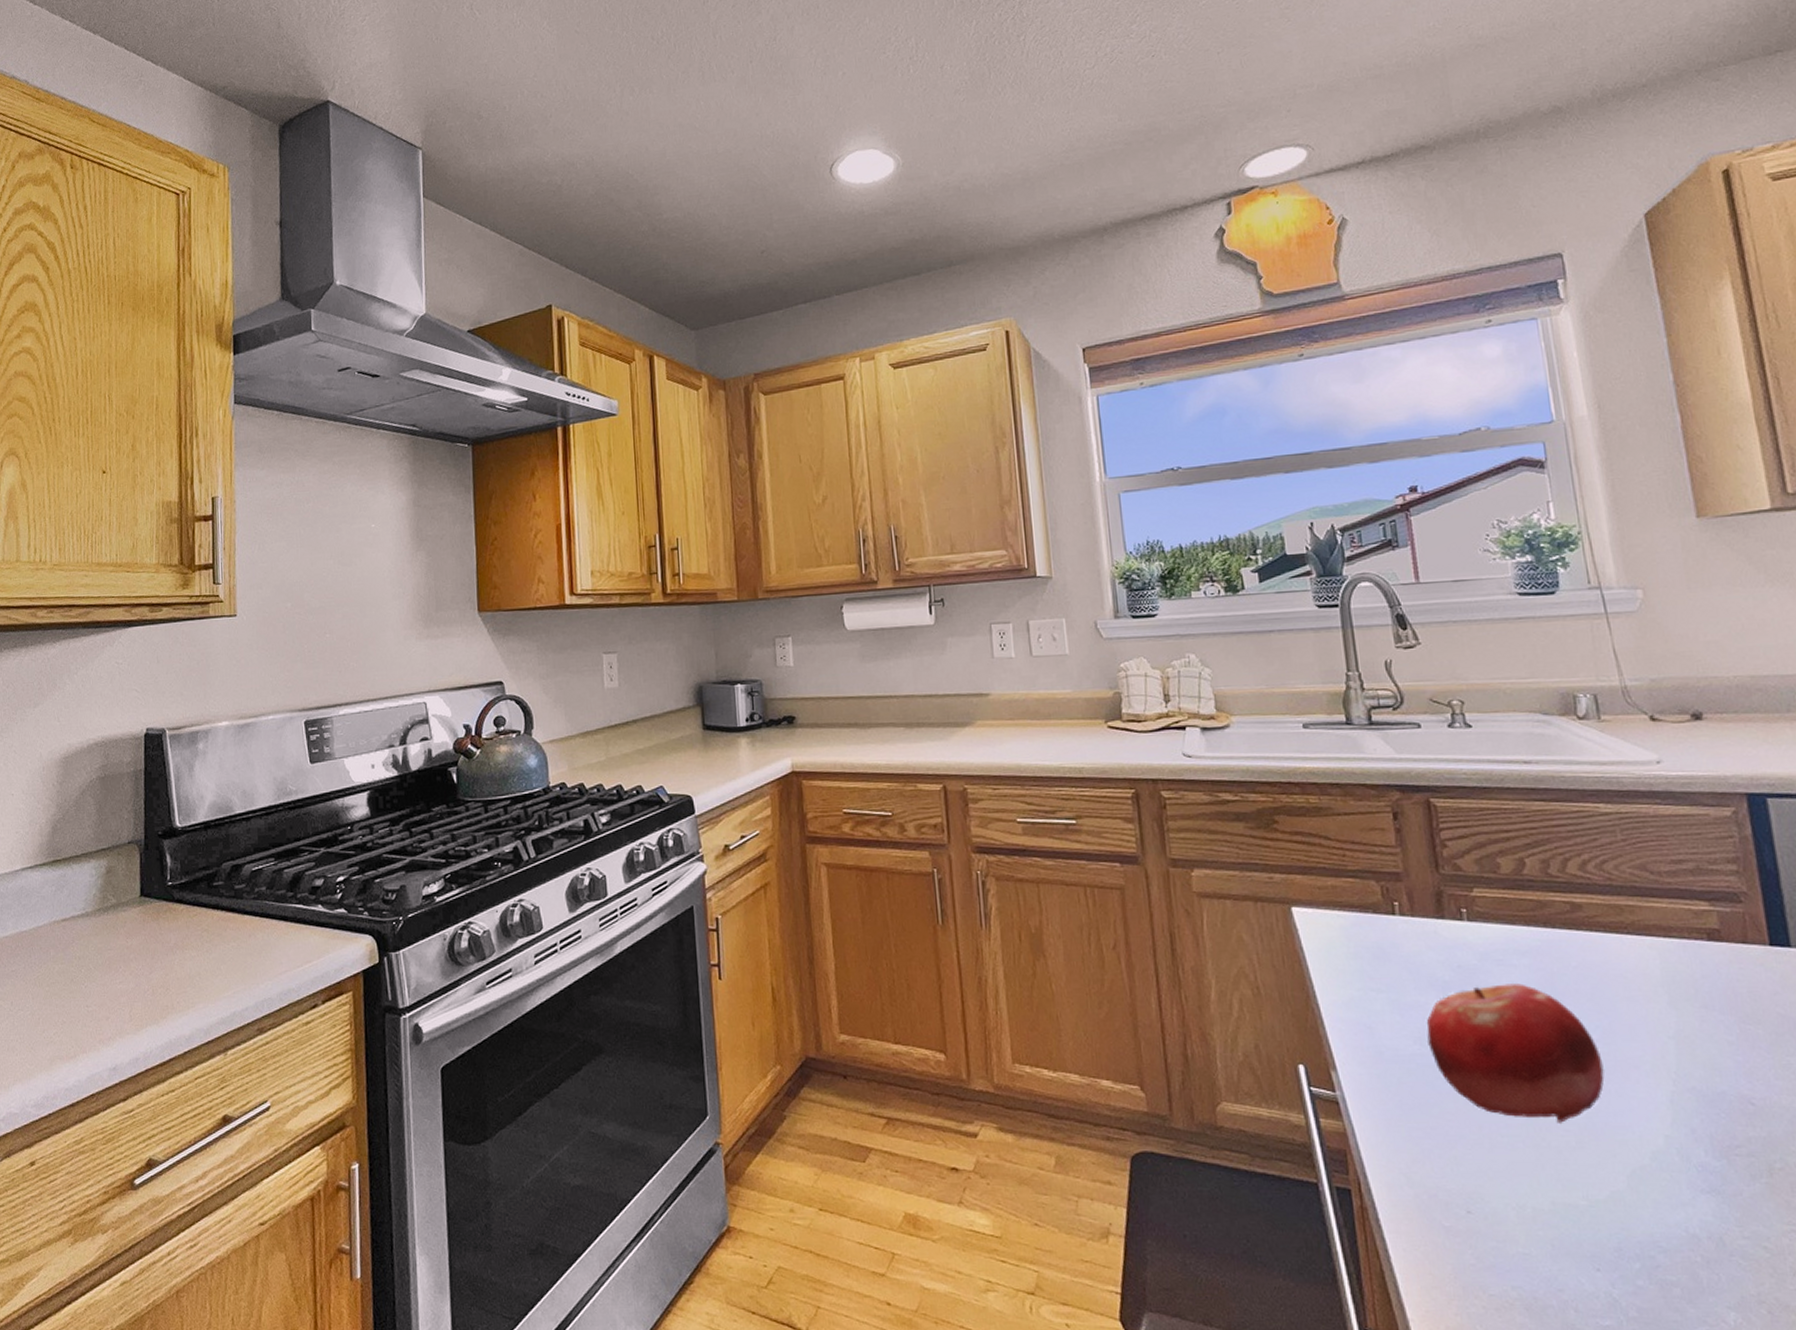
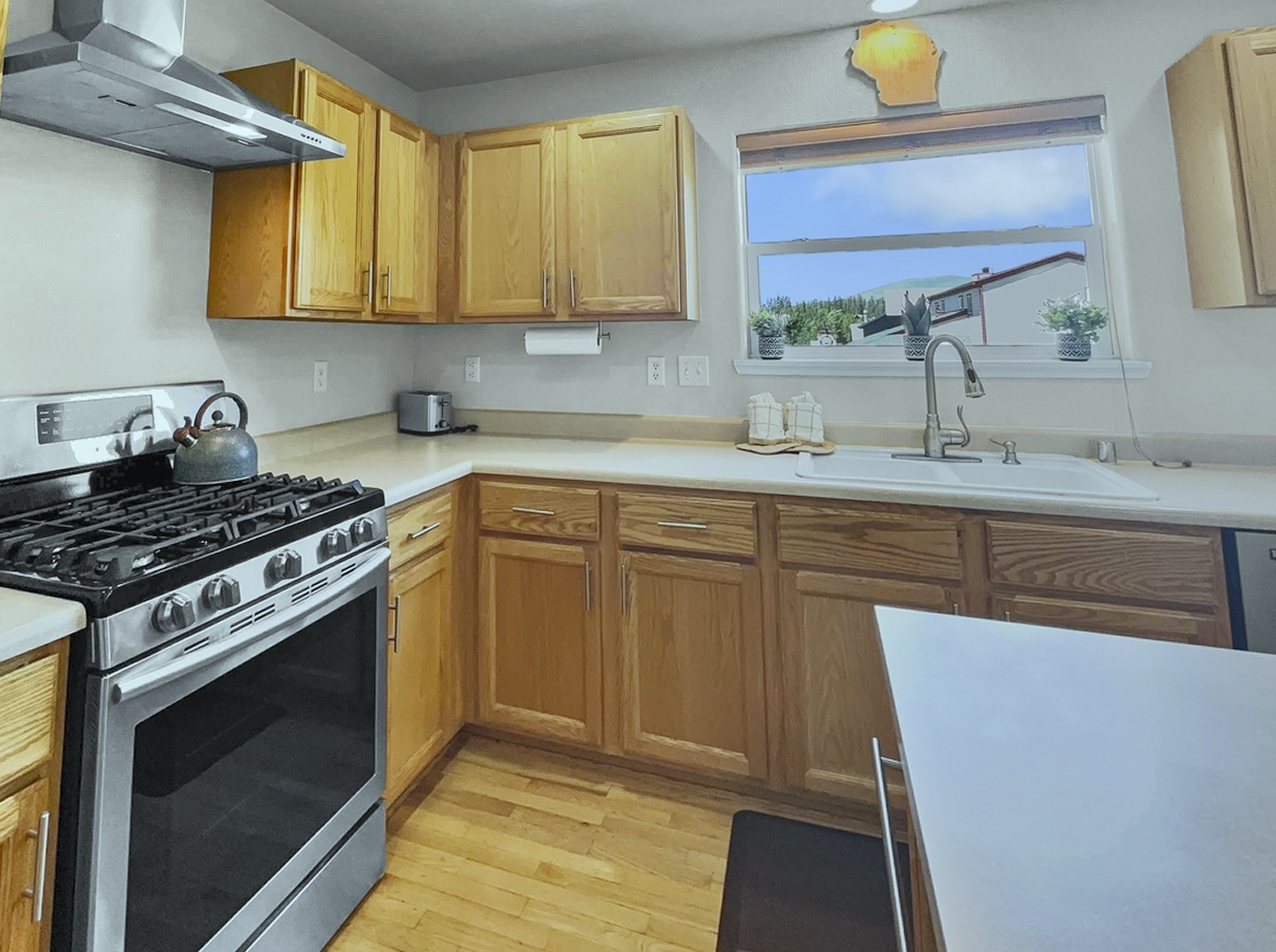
fruit: present [1426,983,1605,1123] -> none [974,674,1108,790]

